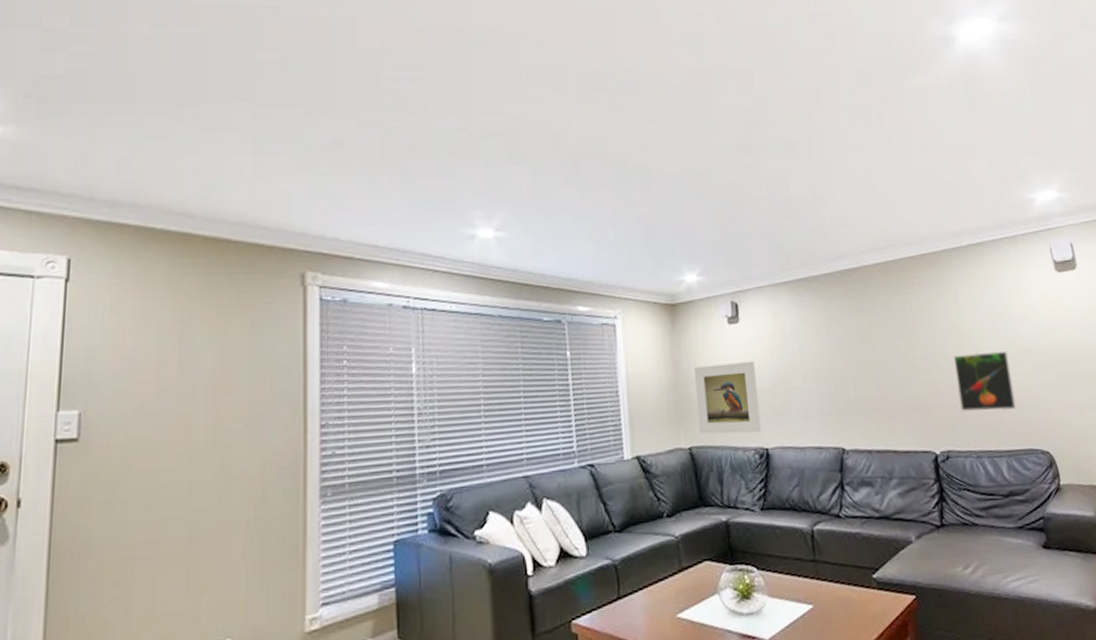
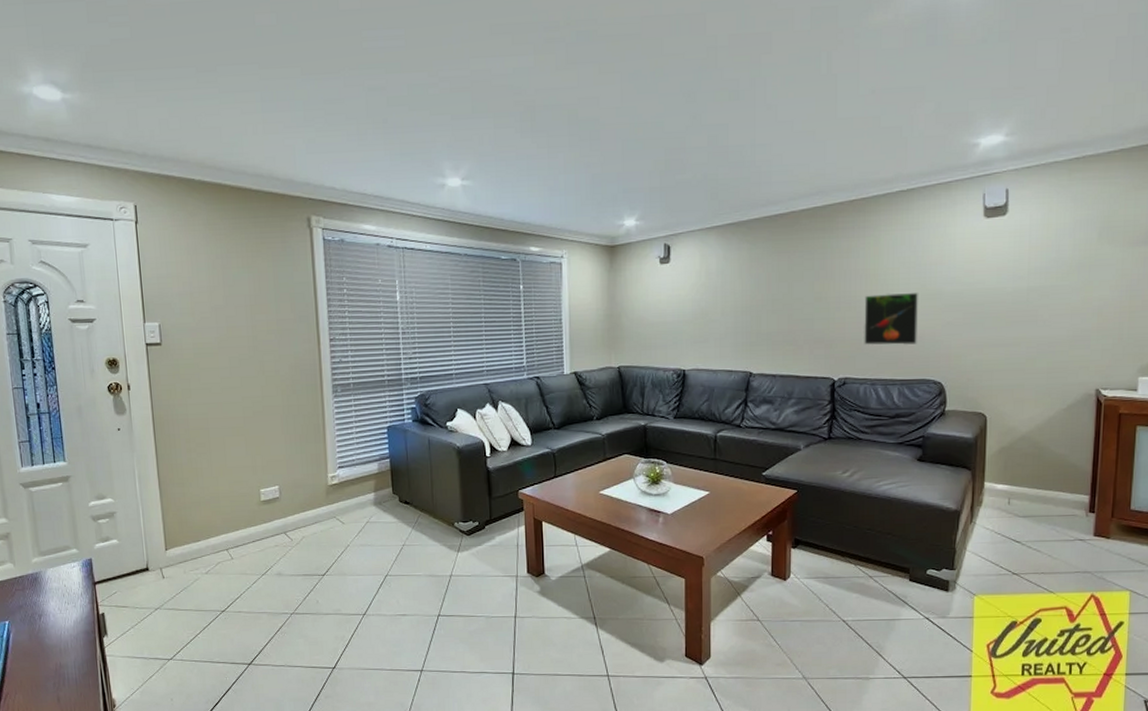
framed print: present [693,360,761,434] -> none [626,296,681,357]

